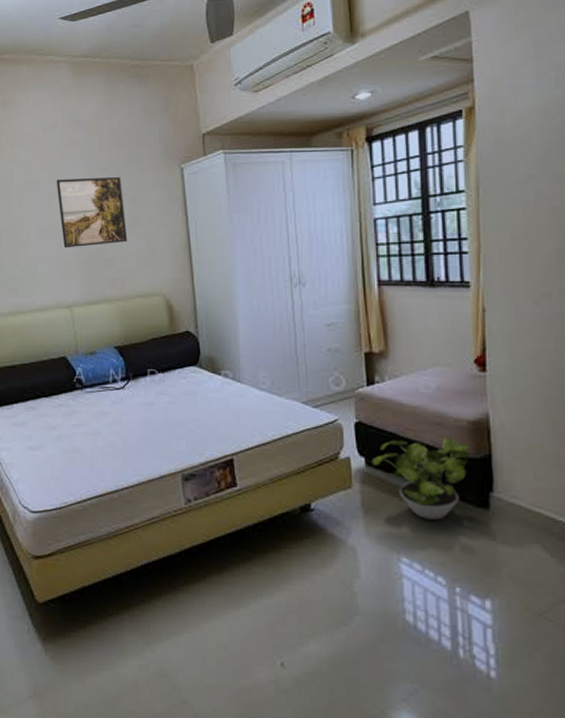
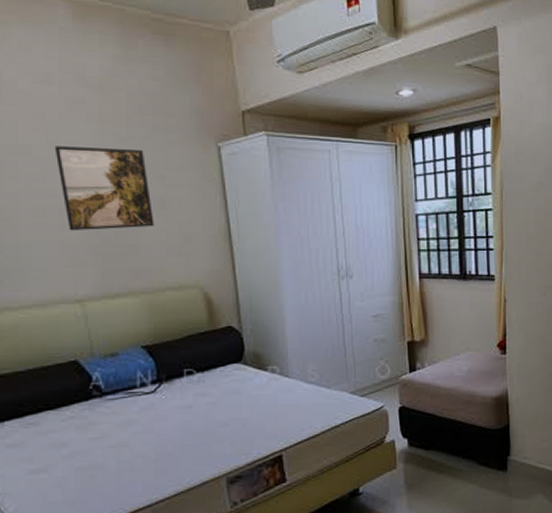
potted plant: present [371,437,471,520] -> none [413,413,494,487]

